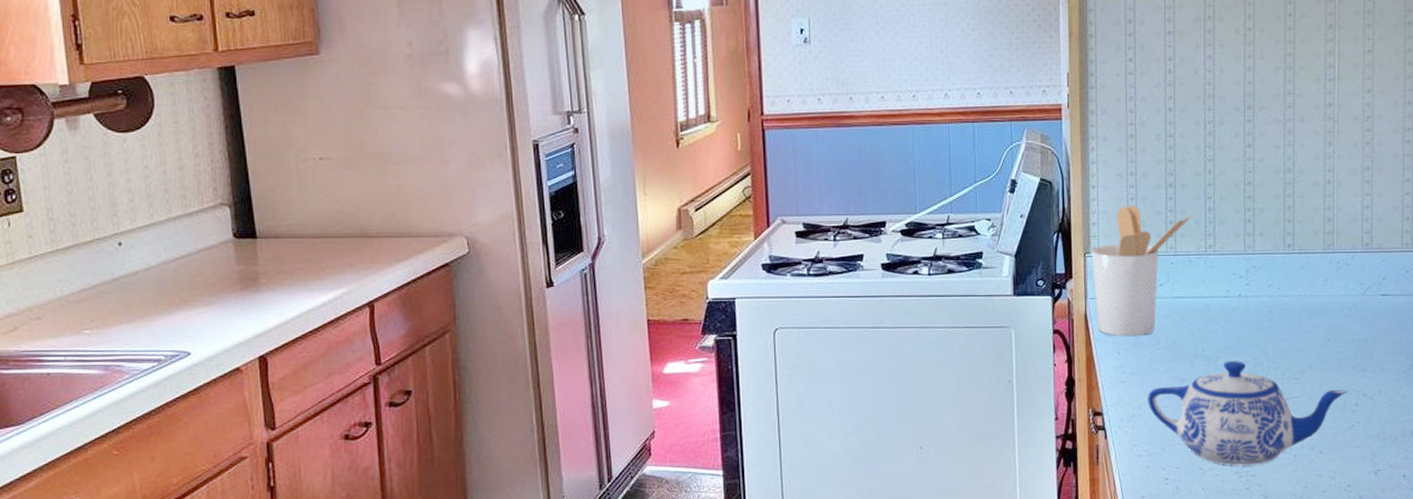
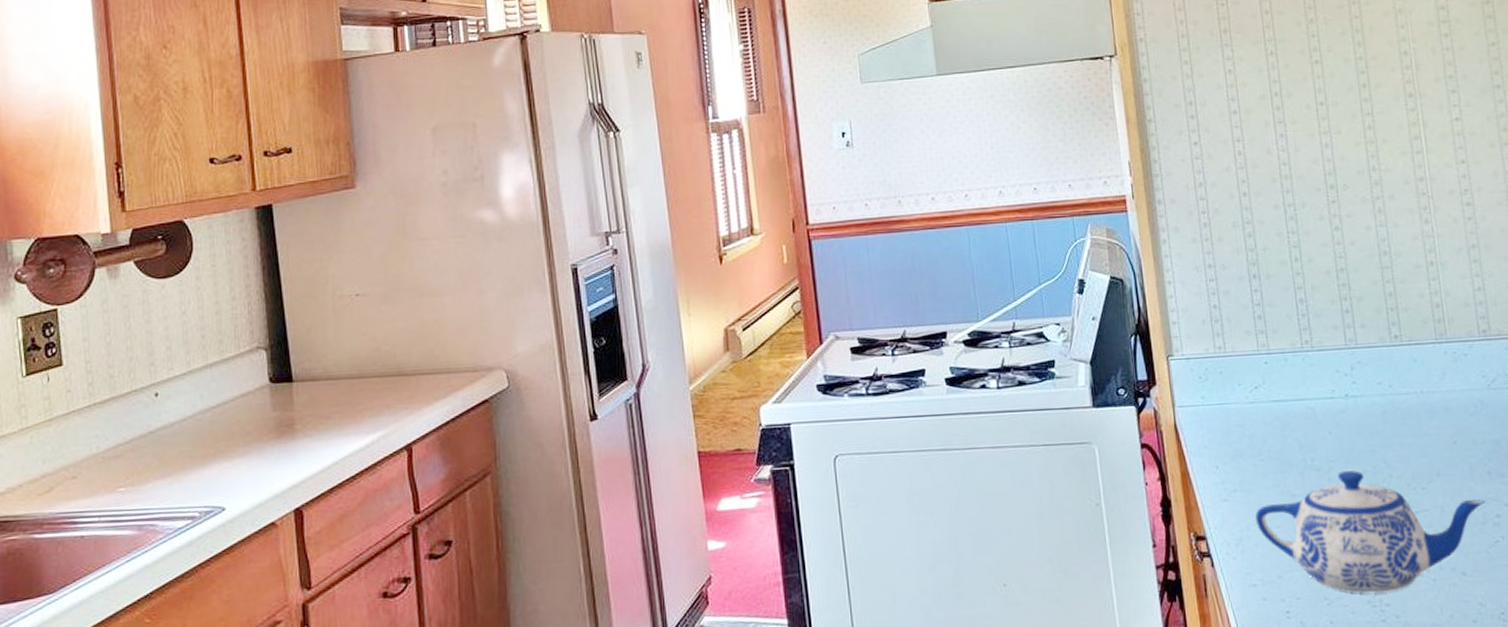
utensil holder: present [1092,205,1193,337] -> none [1175,300,1283,449]

